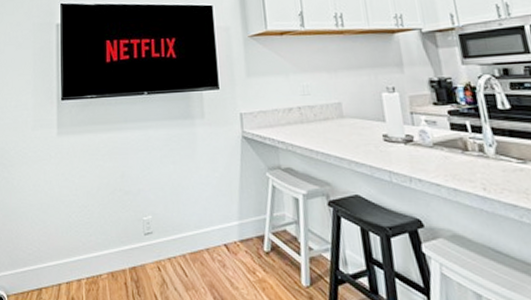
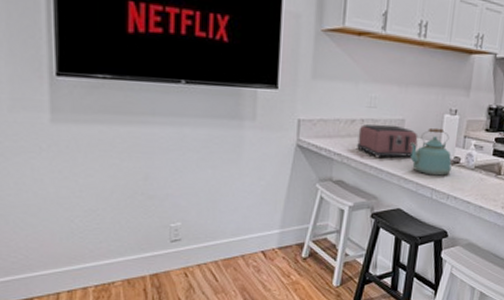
toaster: none [297,109,361,143] -> present [356,124,418,158]
kettle: none [353,107,406,157] -> present [410,127,452,176]

